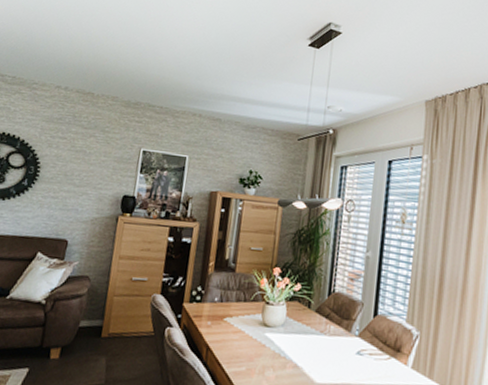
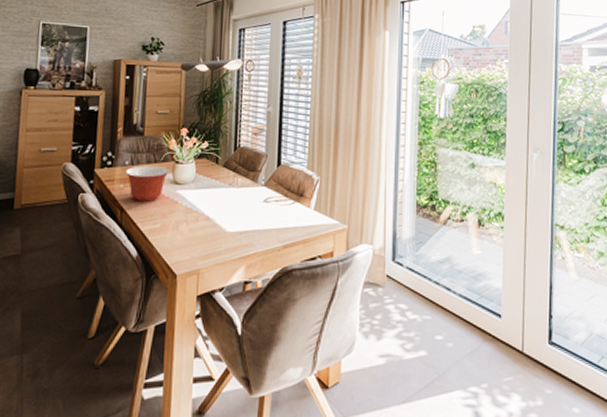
mixing bowl: none [214,303,259,343] -> present [125,166,169,202]

